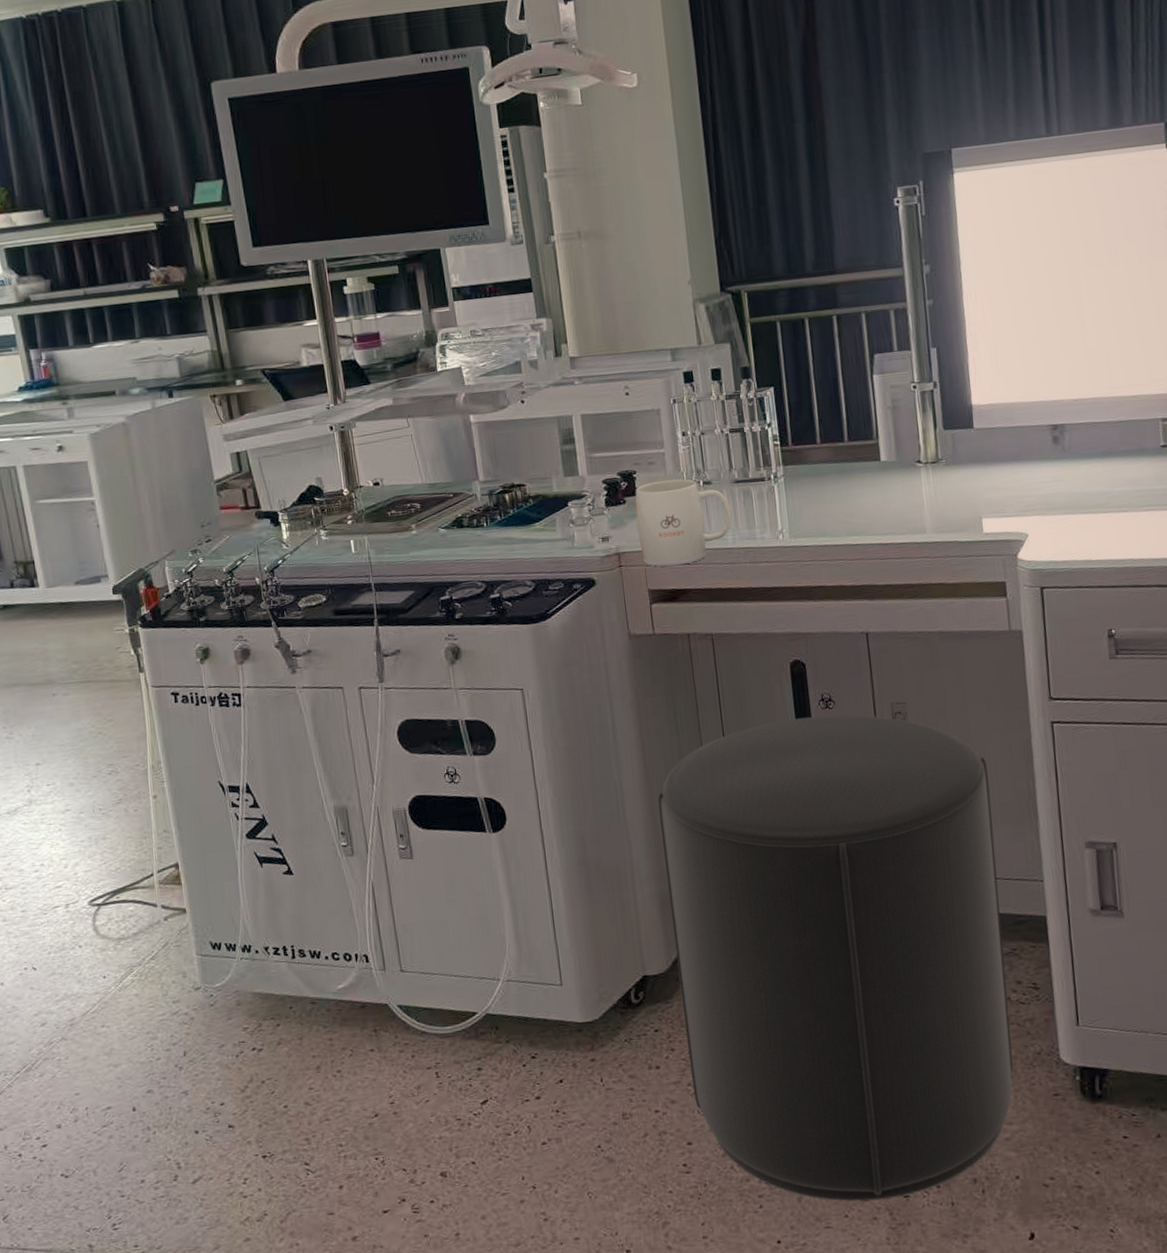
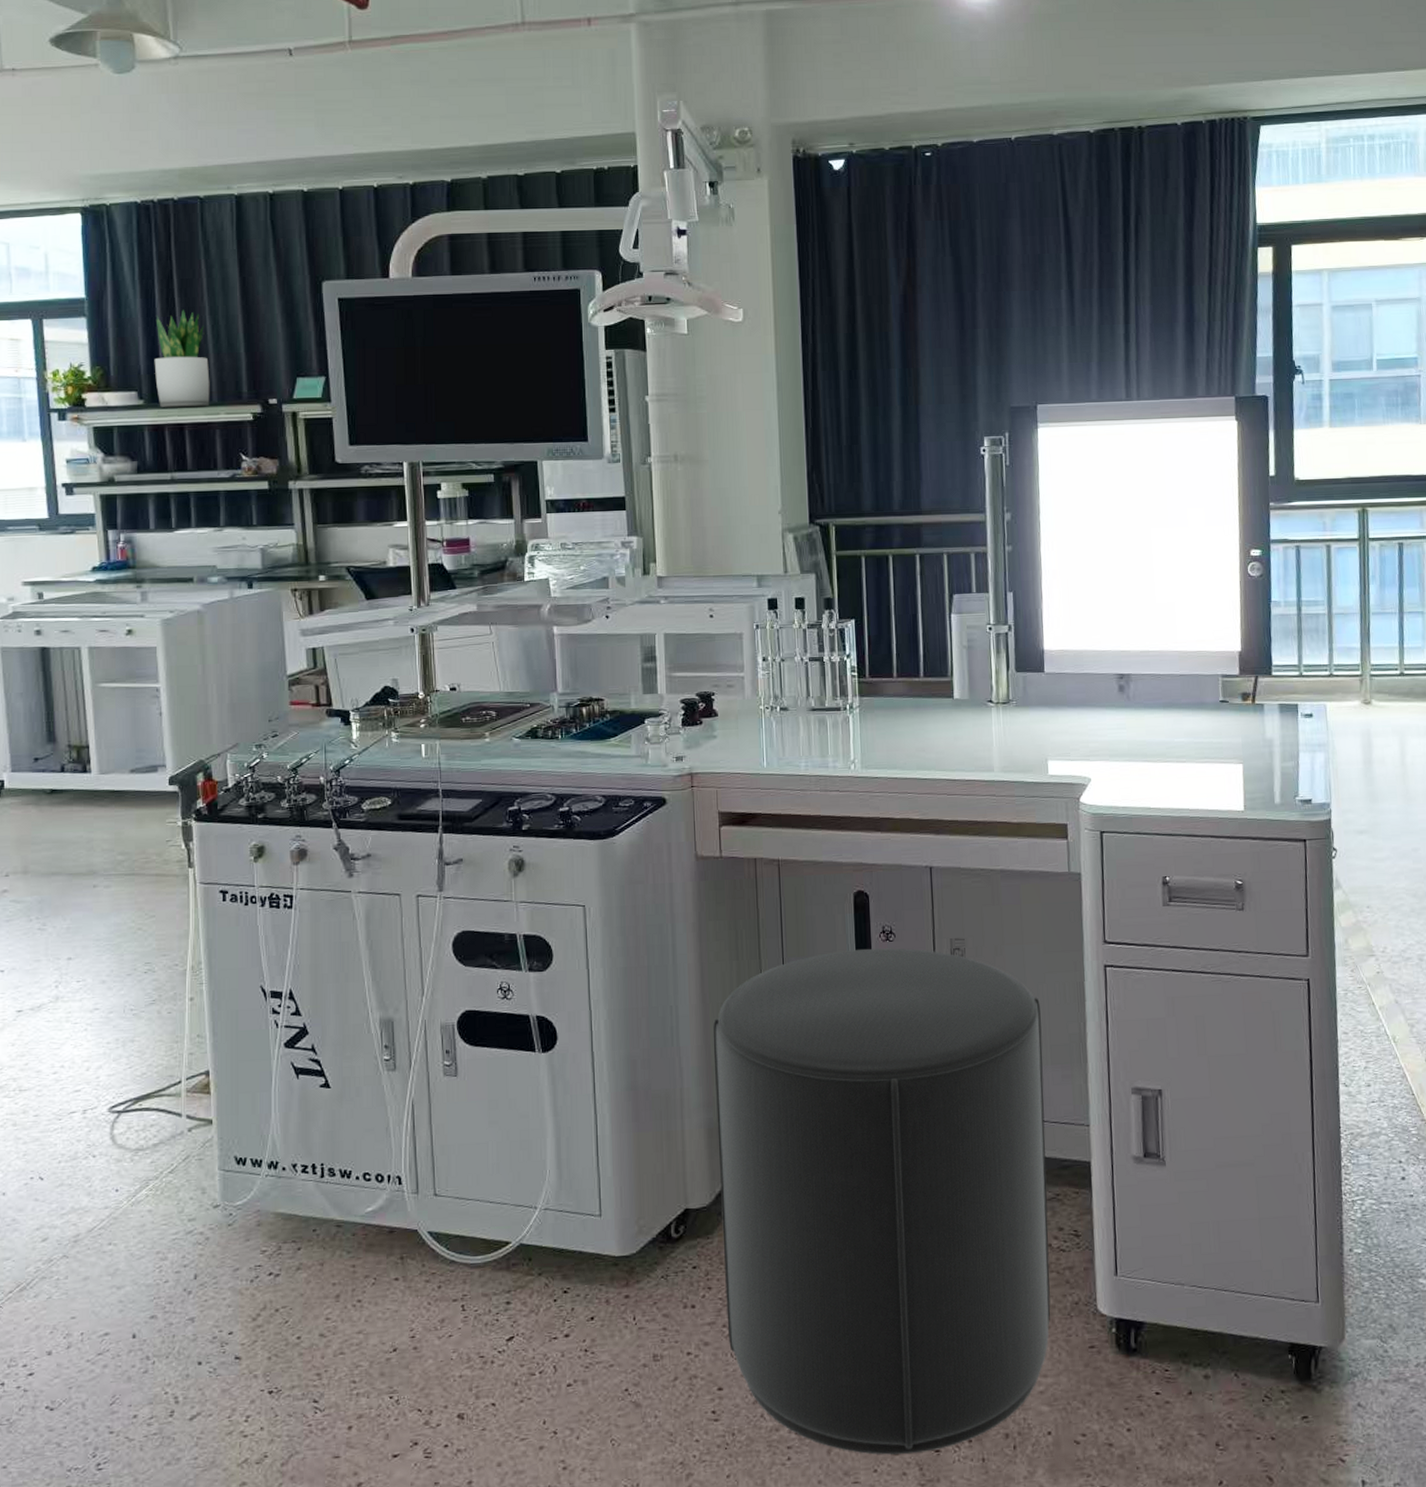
planter: none [53,123,114,225] -> present [154,309,210,409]
mug: present [635,479,732,567] -> none [711,703,806,790]

